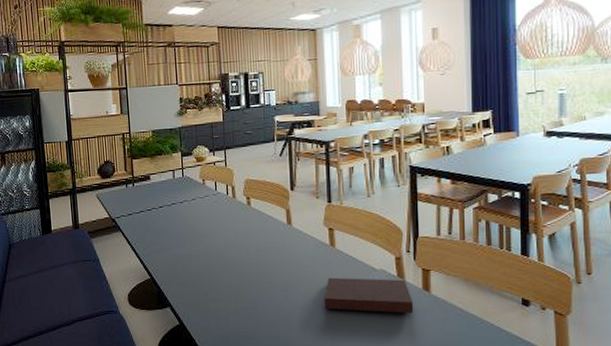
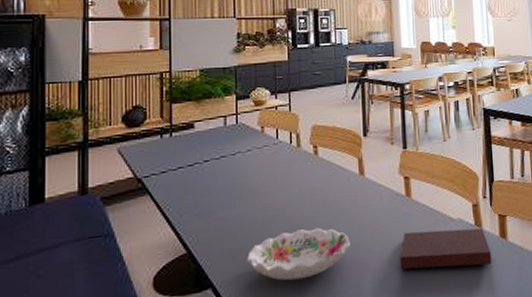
decorative bowl: none [195,267,280,308] -> present [247,228,350,281]

